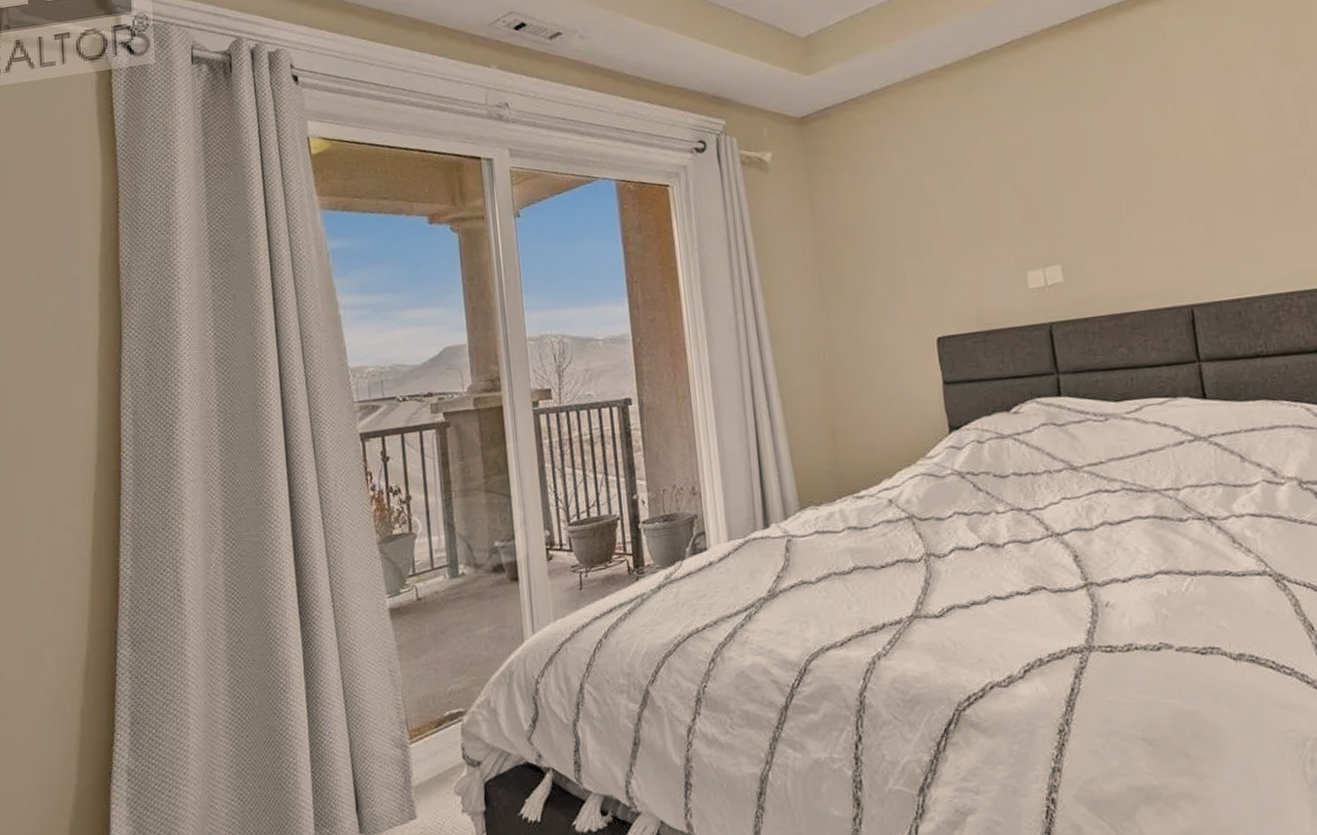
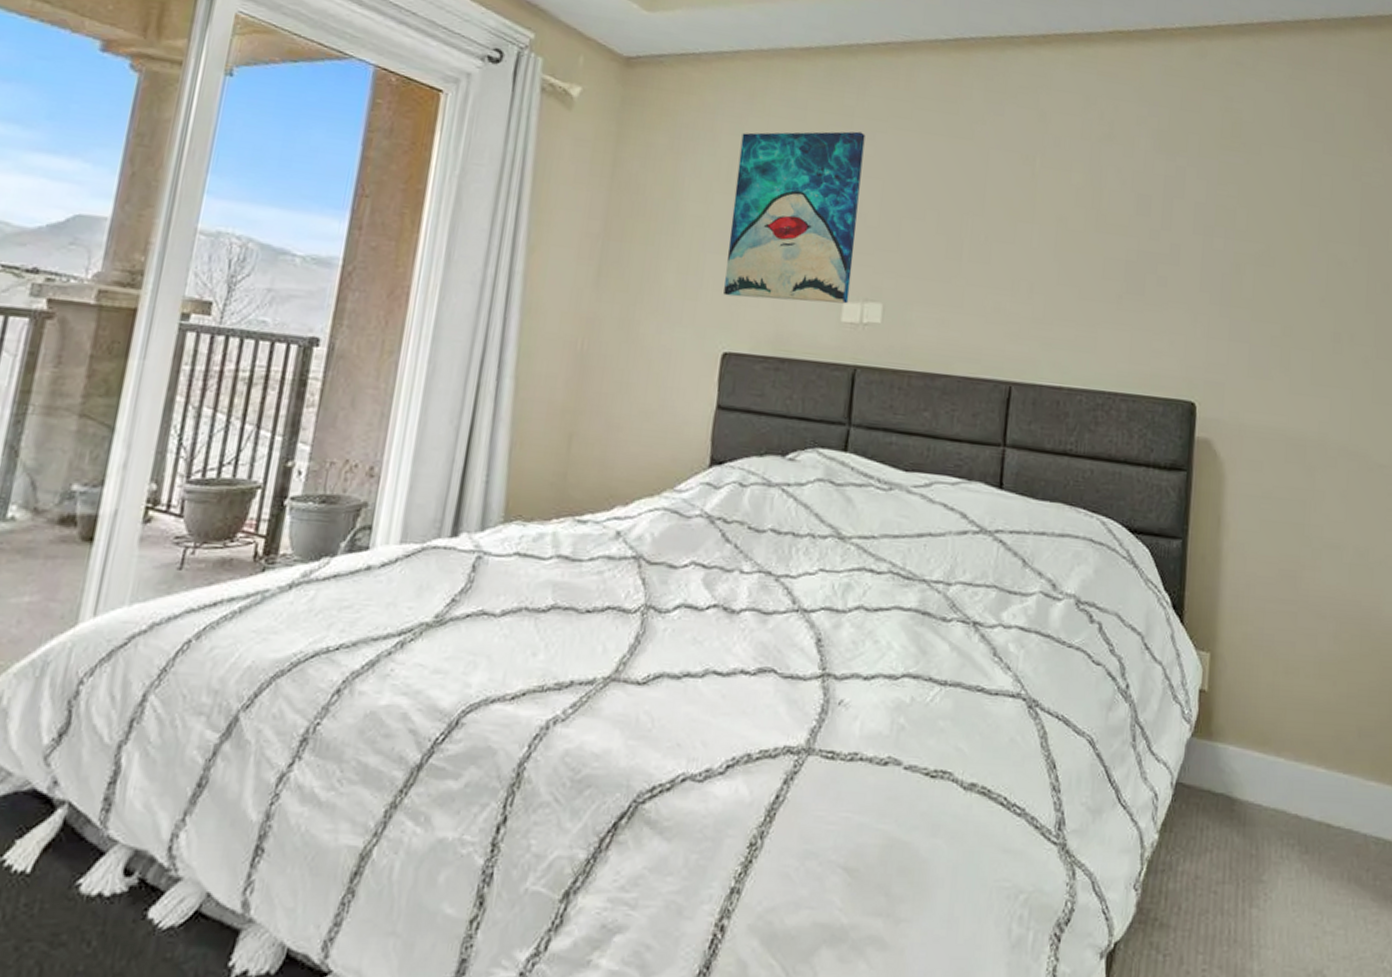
wall art: none [908,124,1031,291] -> present [723,131,866,304]

